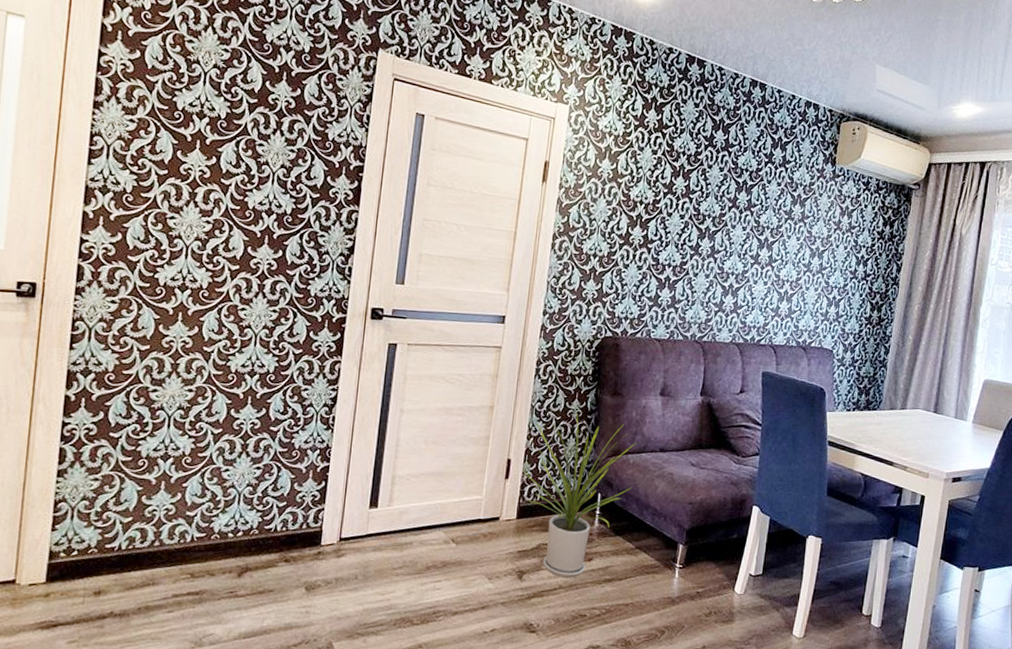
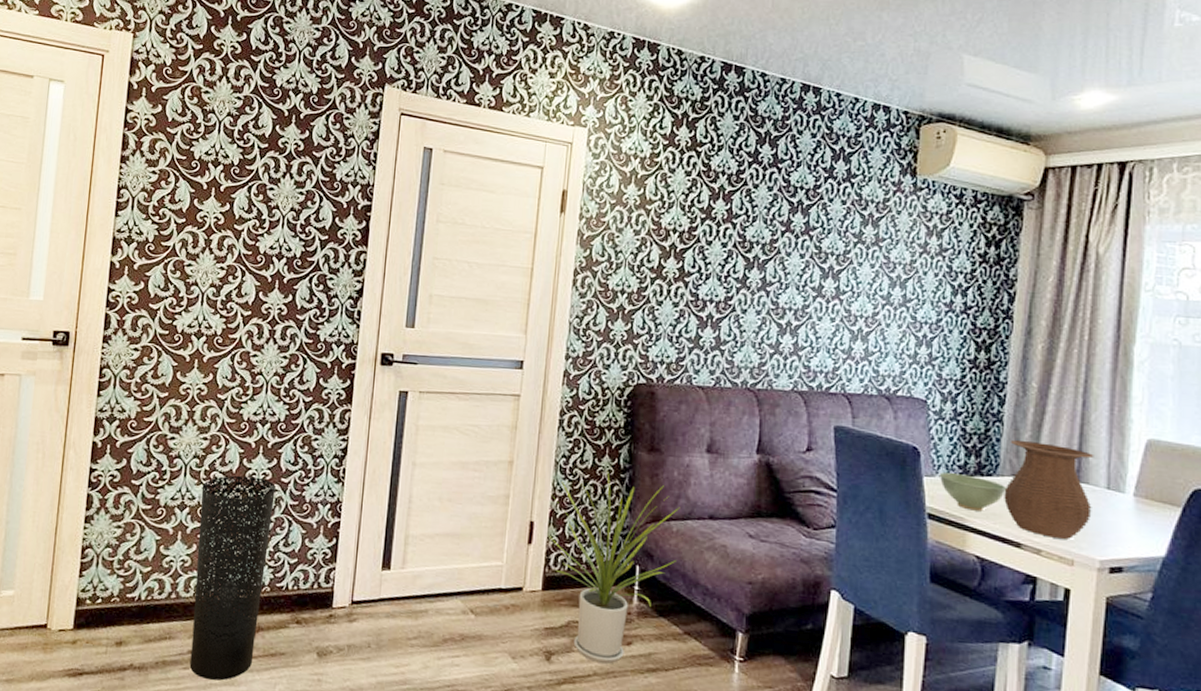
umbrella stand: none [174,425,264,620] -> present [189,475,276,681]
bowl: none [839,408,887,438] -> present [940,472,1007,512]
vase: none [883,382,948,458] -> present [1004,440,1094,539]

